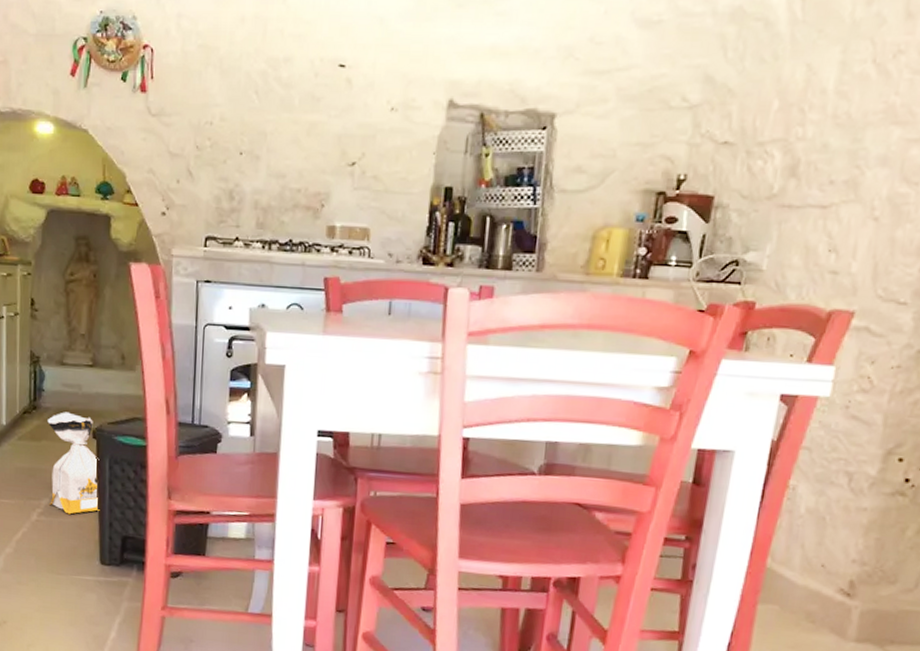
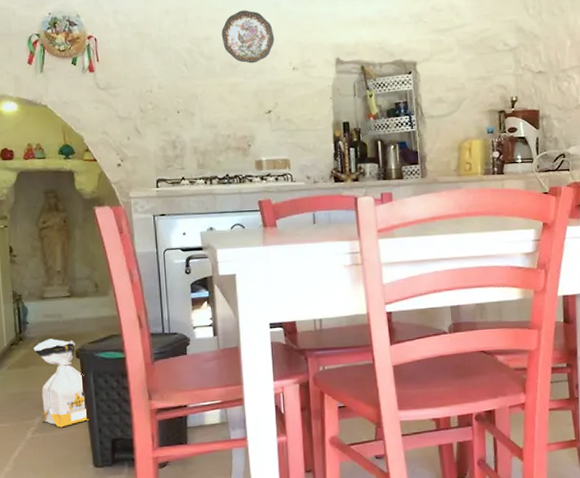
decorative plate: none [306,24,373,98] -> present [221,10,275,64]

